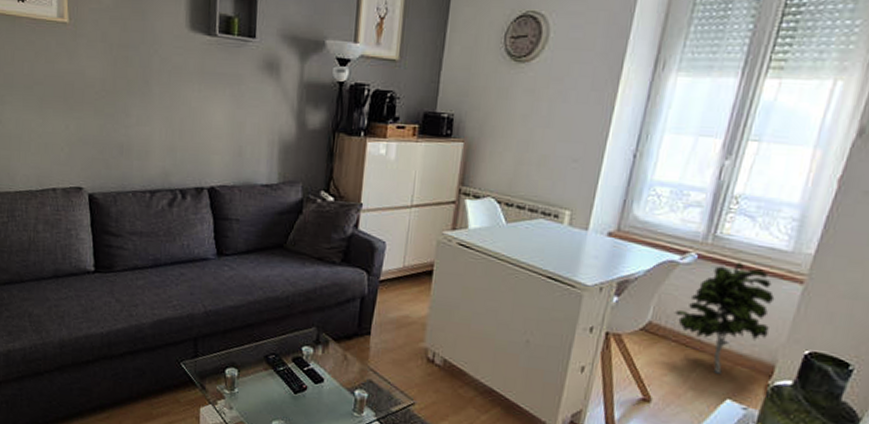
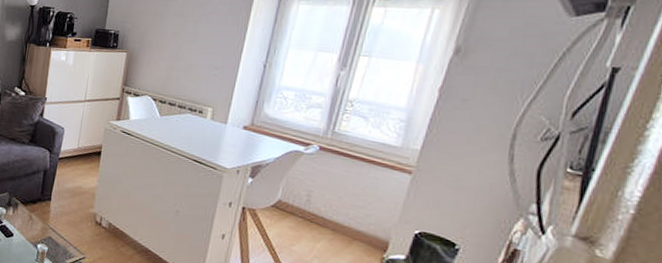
indoor plant: present [674,262,775,374] -> none [300,154,387,247]

